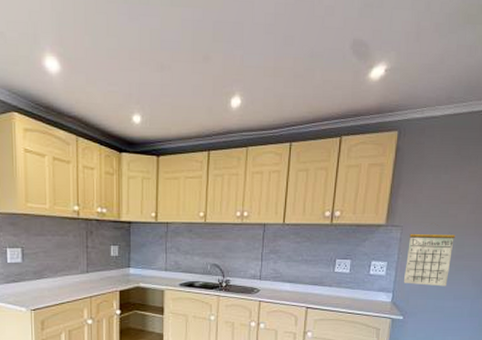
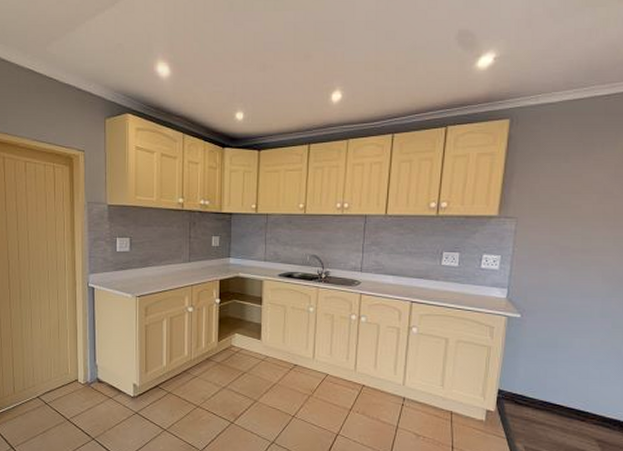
calendar: present [403,233,455,287] -> none [520,225,580,283]

